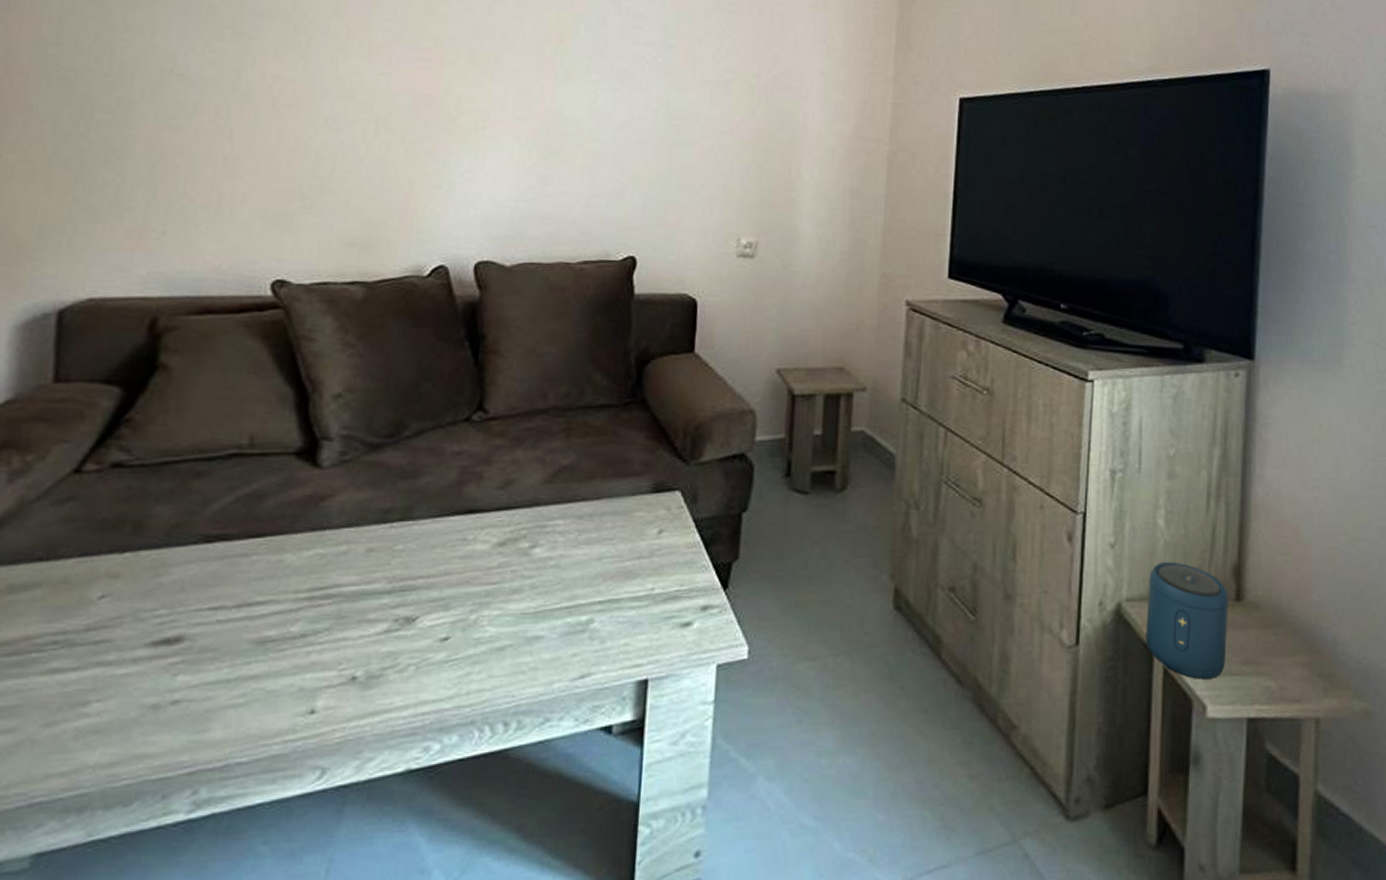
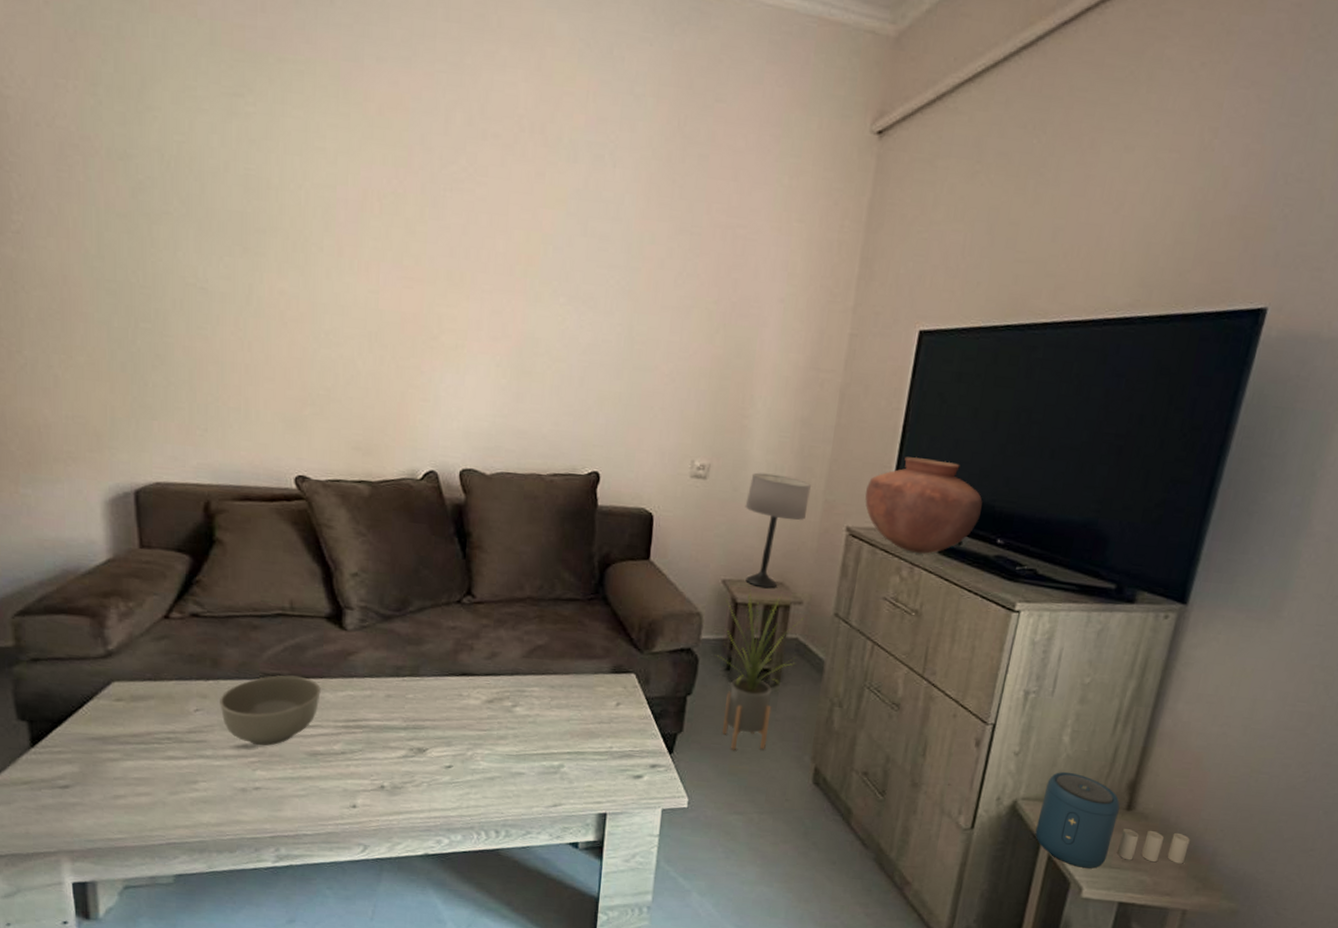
bowl: none [136,535,280,639] -> present [220,675,321,746]
house plant: none [772,377,869,576] -> present [715,588,804,750]
table lamp: none [797,248,865,376] -> present [745,473,811,589]
vase: none [922,223,1041,325] -> present [865,456,983,554]
toilet paper roll: none [1234,622,1307,663] -> present [1116,828,1190,865]

